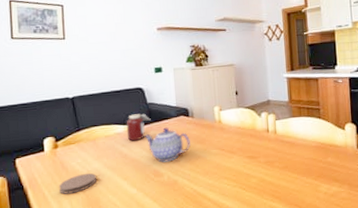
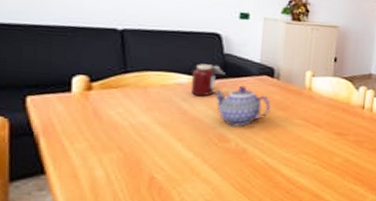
coaster: present [59,172,97,194] -> none [86,126,141,149]

